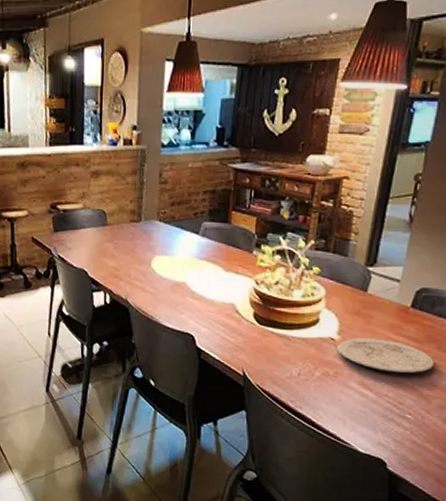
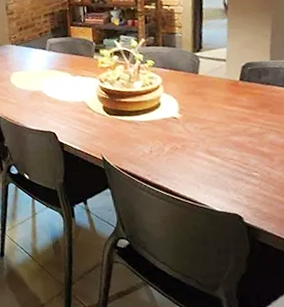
plate: present [337,338,435,373] -> none [180,111,271,139]

